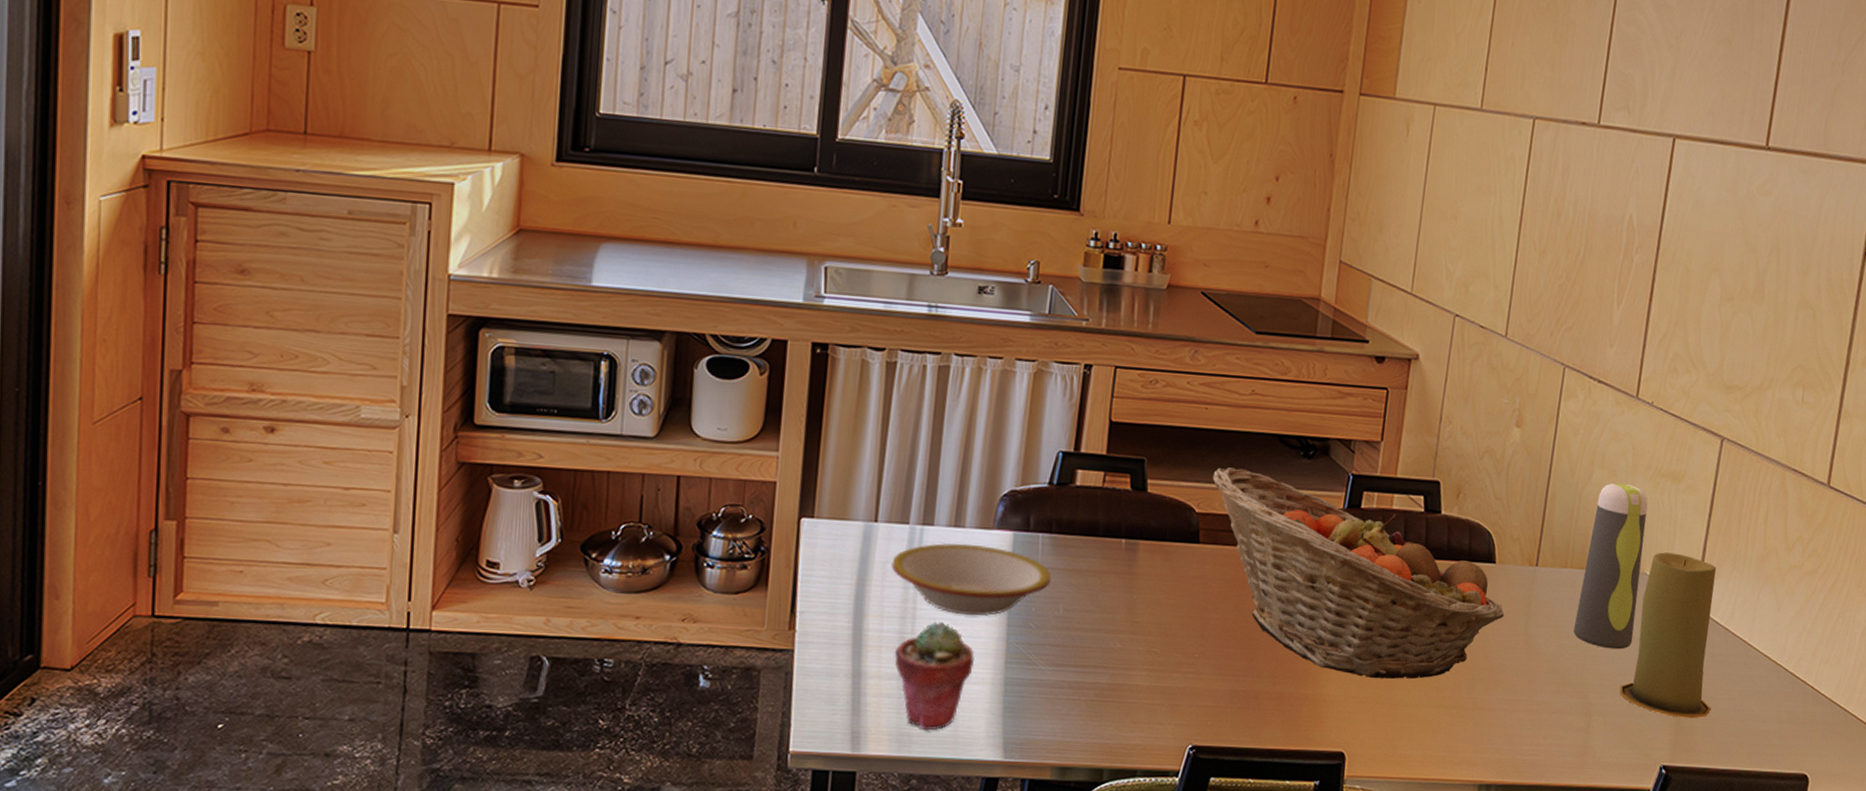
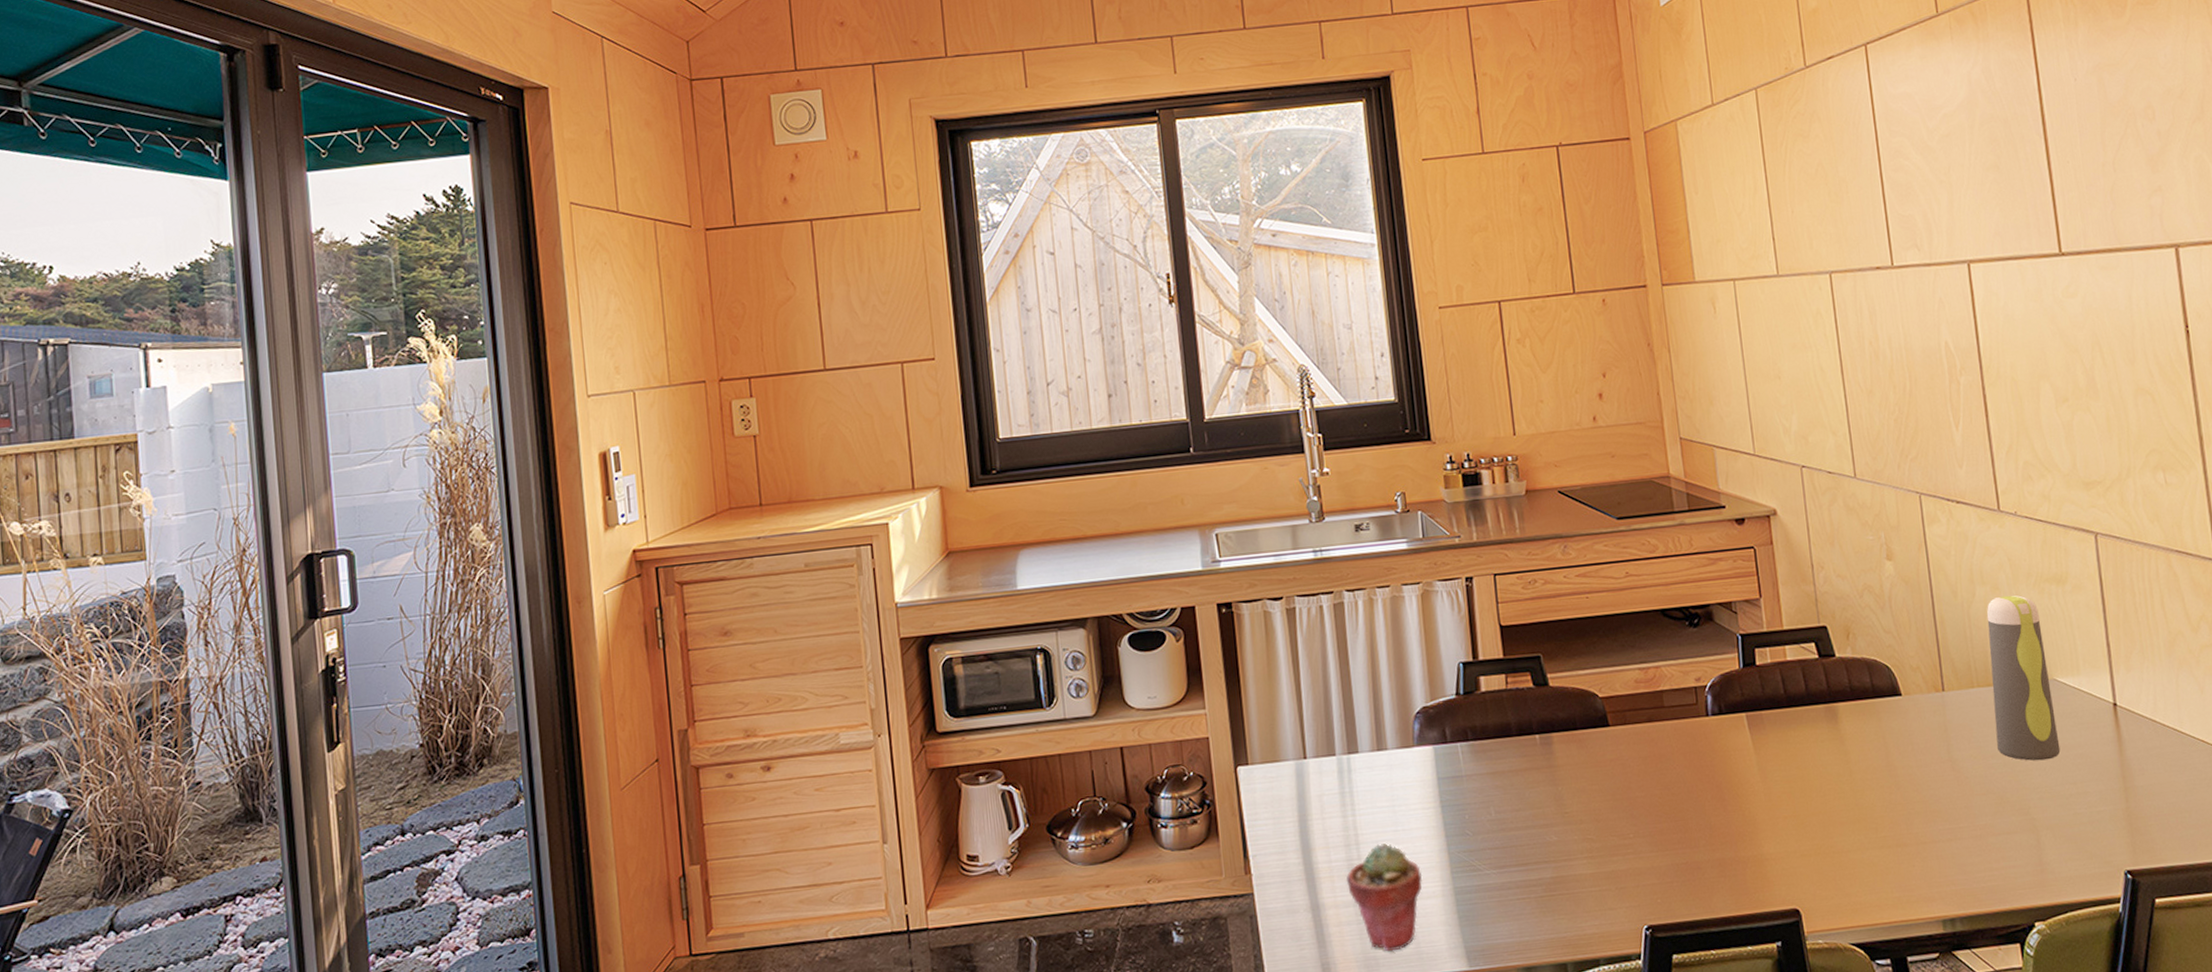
bowl: present [891,542,1052,616] -> none [1327,763,1478,833]
fruit basket: present [1212,467,1504,679] -> none [1607,648,1924,830]
candle: present [1619,552,1717,719] -> none [2057,653,2162,819]

